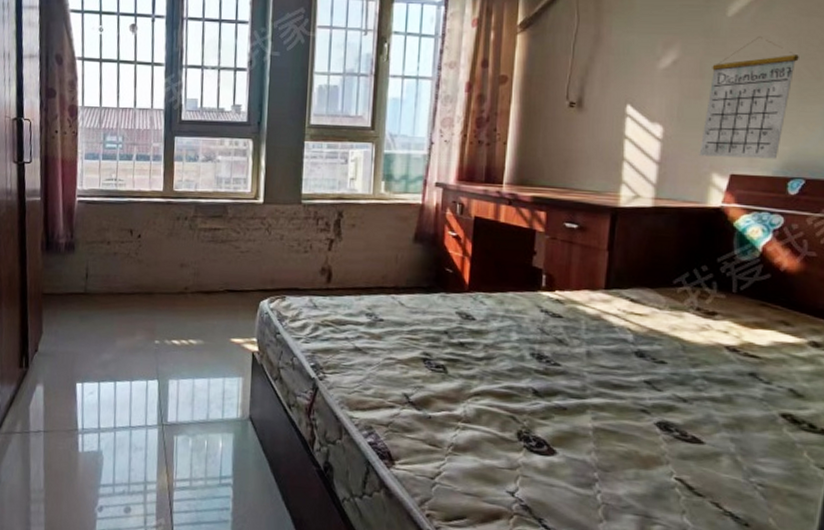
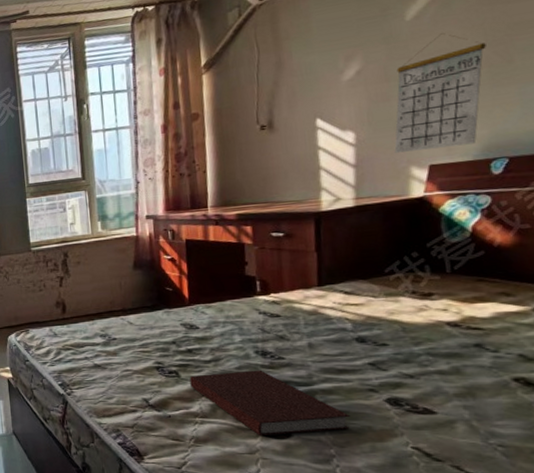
notebook: none [457,373,619,452] -> present [190,370,350,435]

